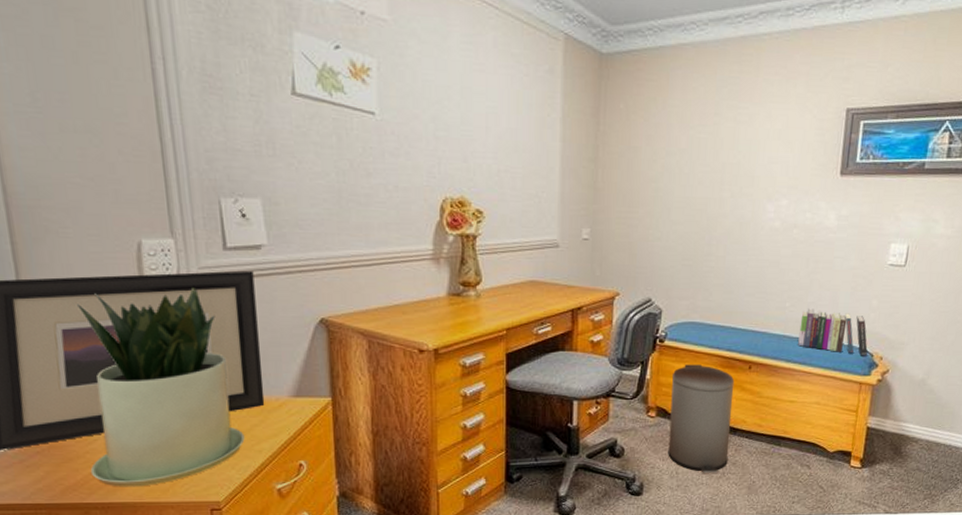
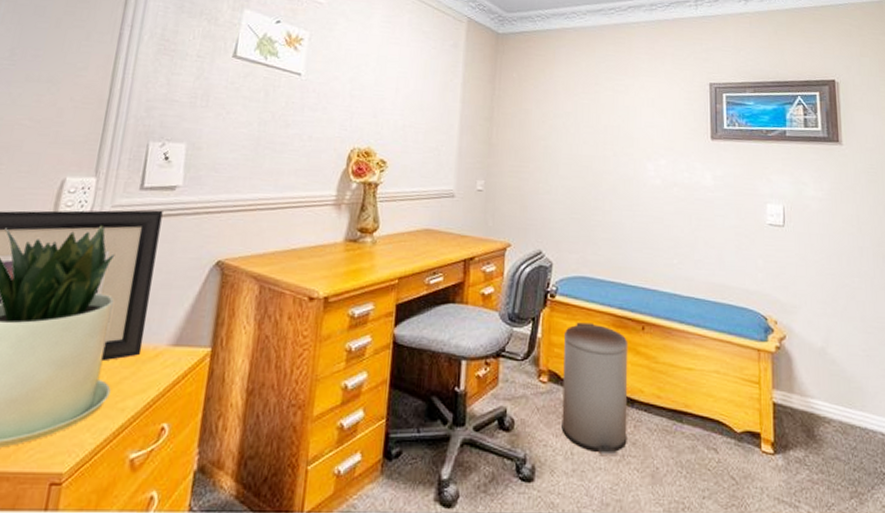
books: present [798,308,868,356] -> none [689,266,762,320]

